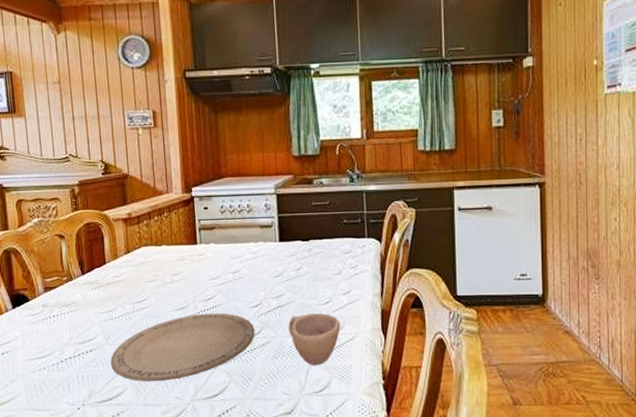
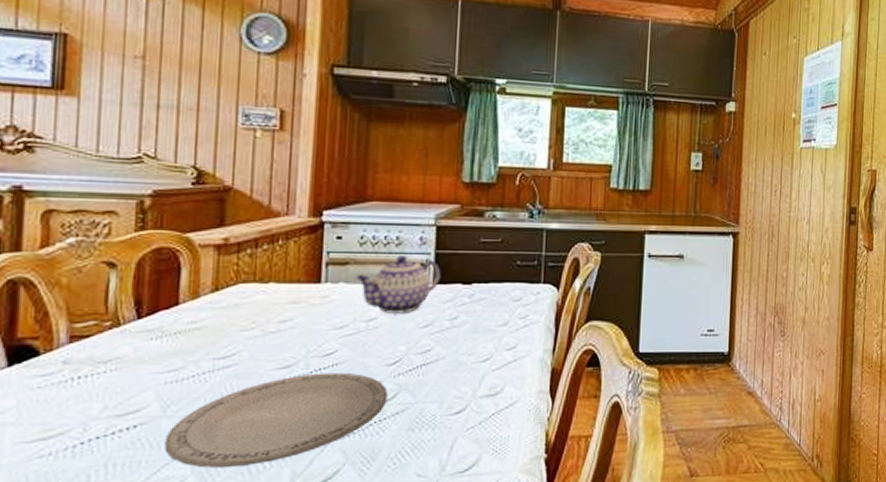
teapot: none [221,220,285,266] -> present [356,256,441,313]
cup: present [288,312,341,366] -> none [433,372,501,439]

